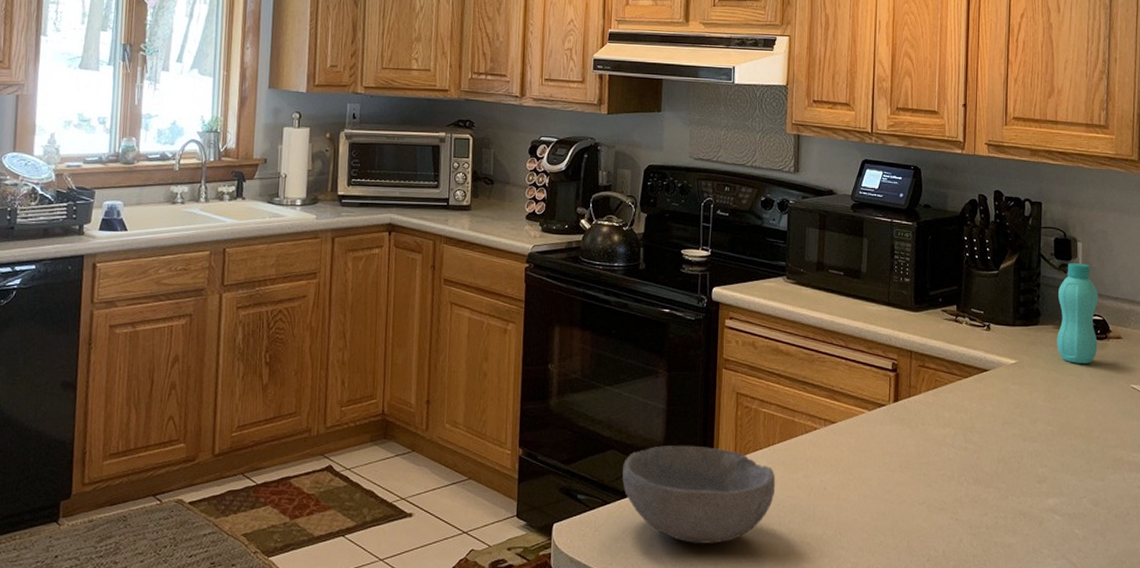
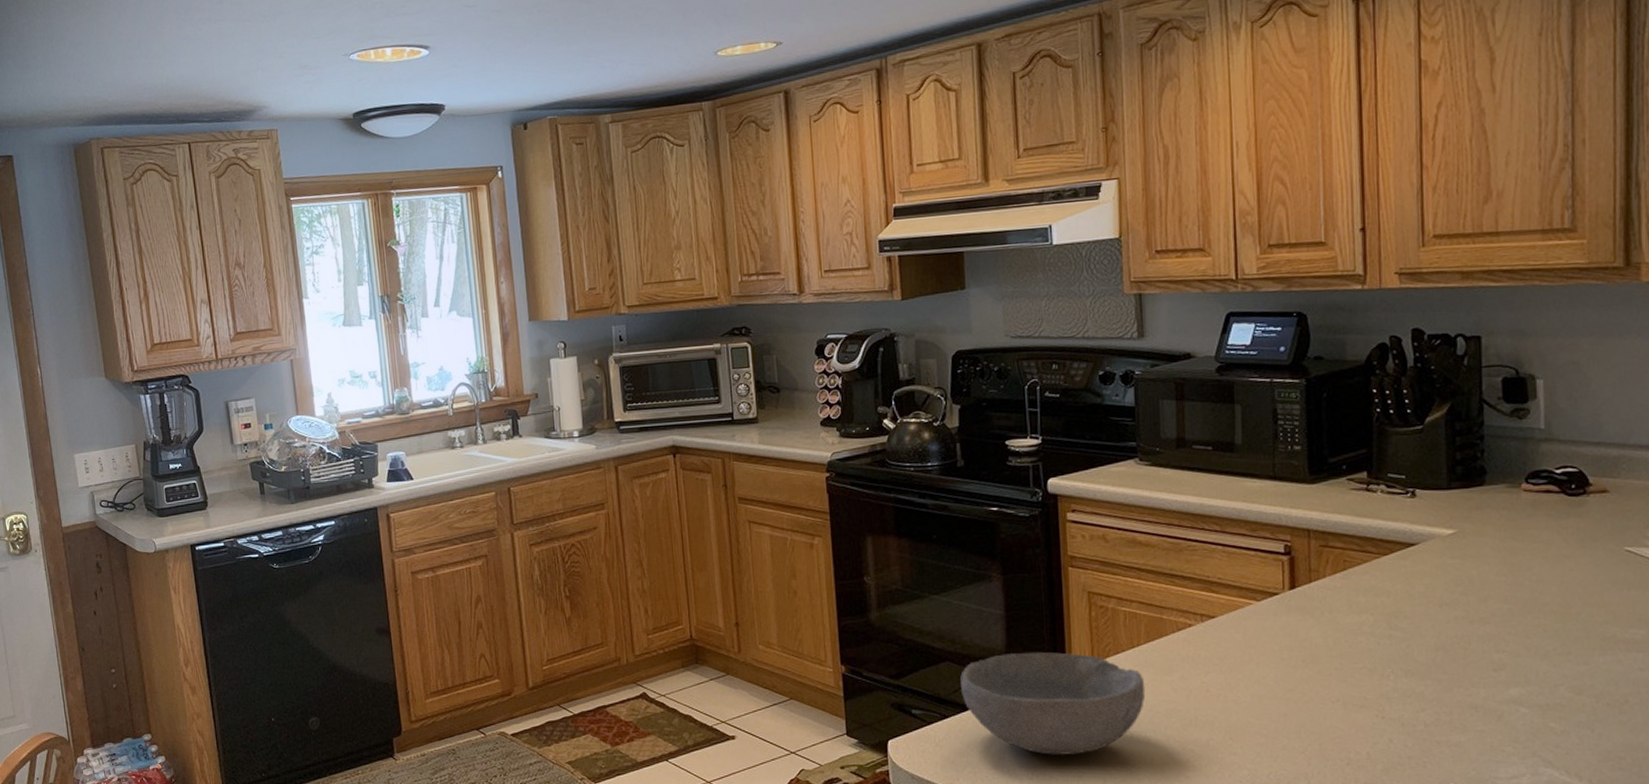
bottle: present [1057,263,1098,364] -> none [1511,405,1573,528]

